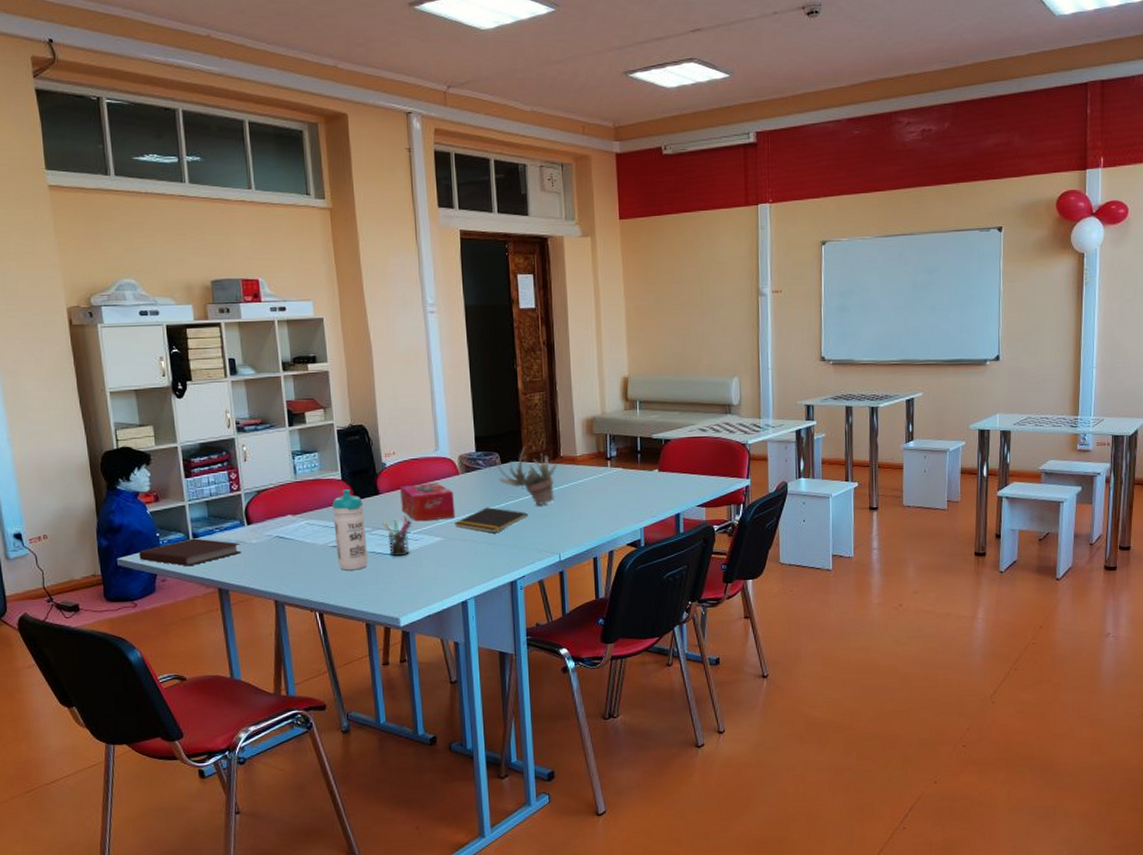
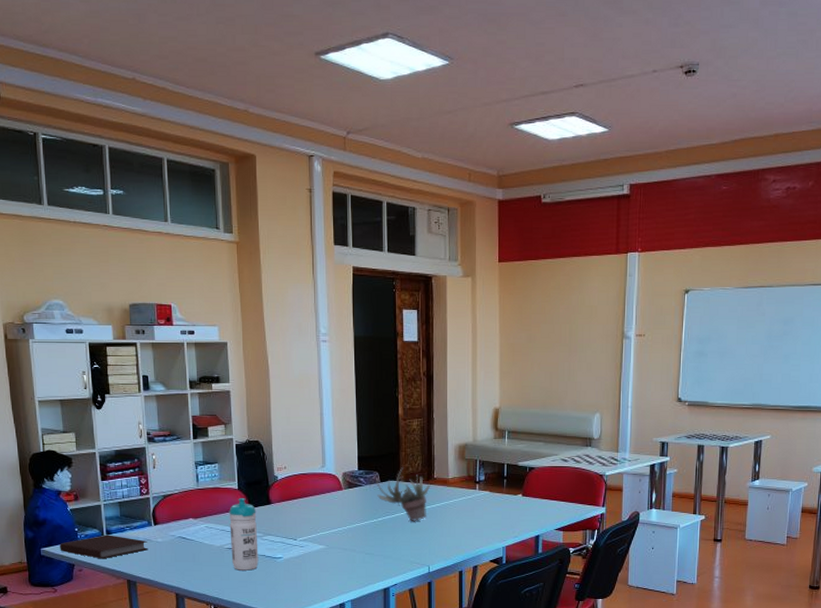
pen holder: present [383,516,411,557] -> none [273,525,298,561]
tissue box: present [400,483,456,522] -> none [289,496,338,530]
notepad: present [453,507,528,534] -> none [335,521,402,544]

